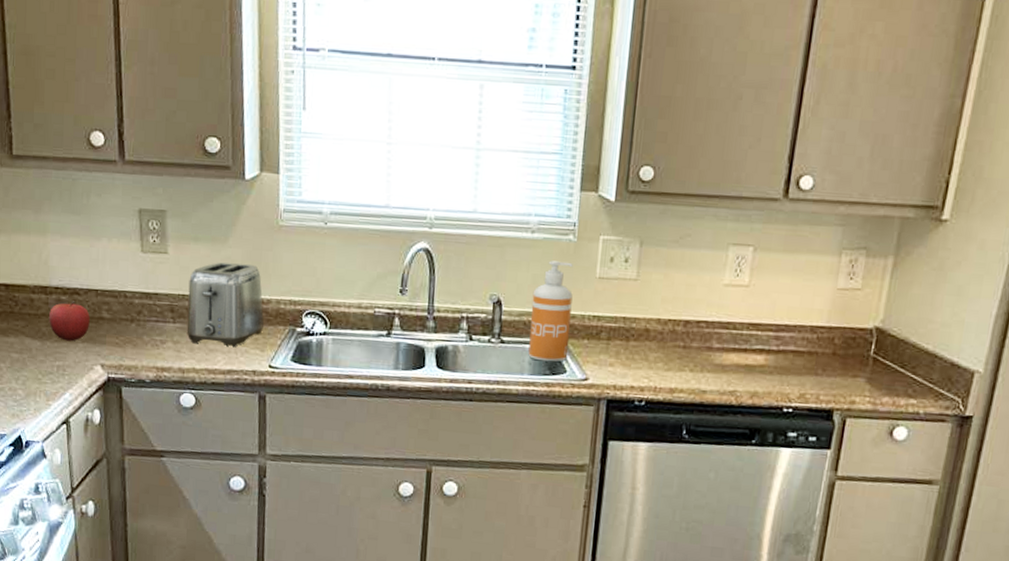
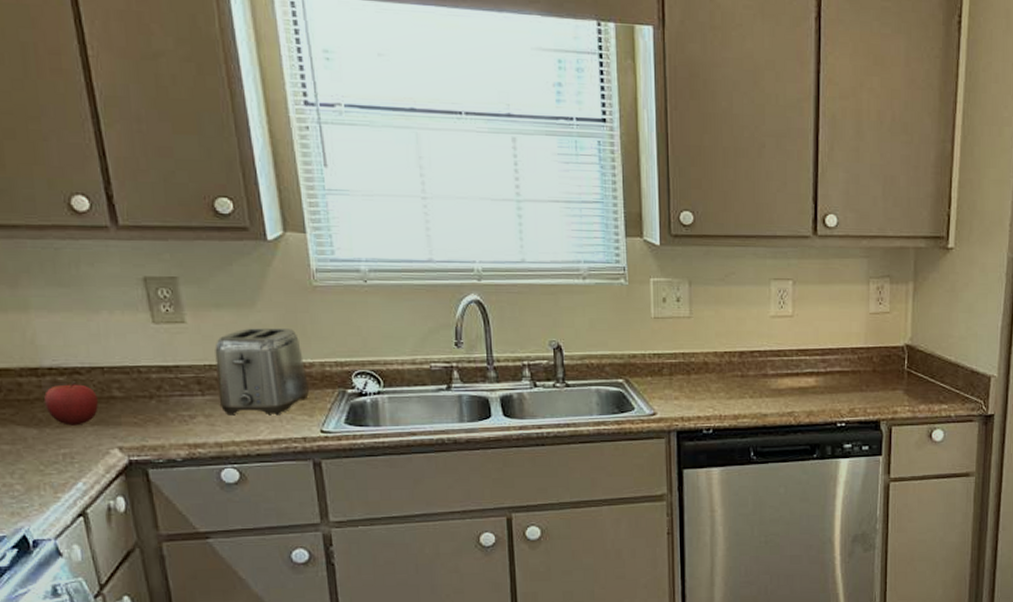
soap dispenser: present [528,260,573,363] -> none [591,304,634,401]

